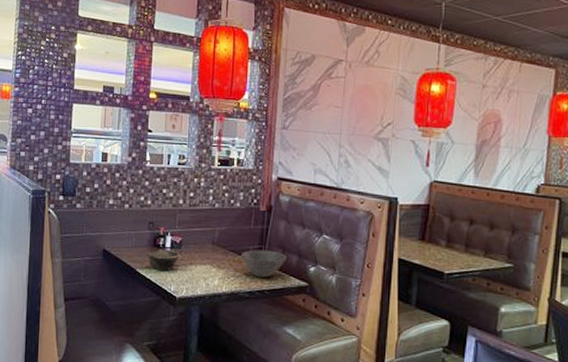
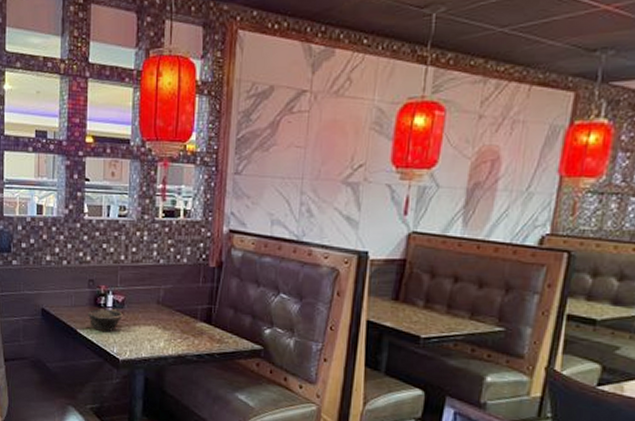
bowl: present [240,249,287,278] -> none [188,309,240,340]

